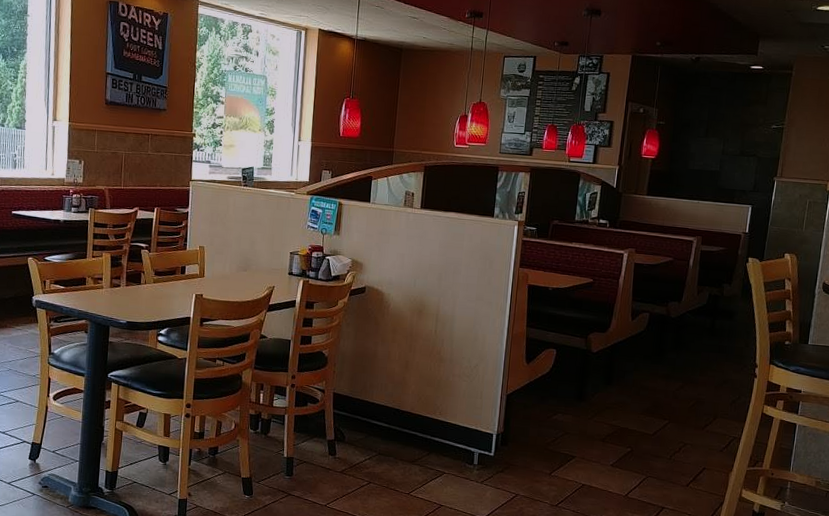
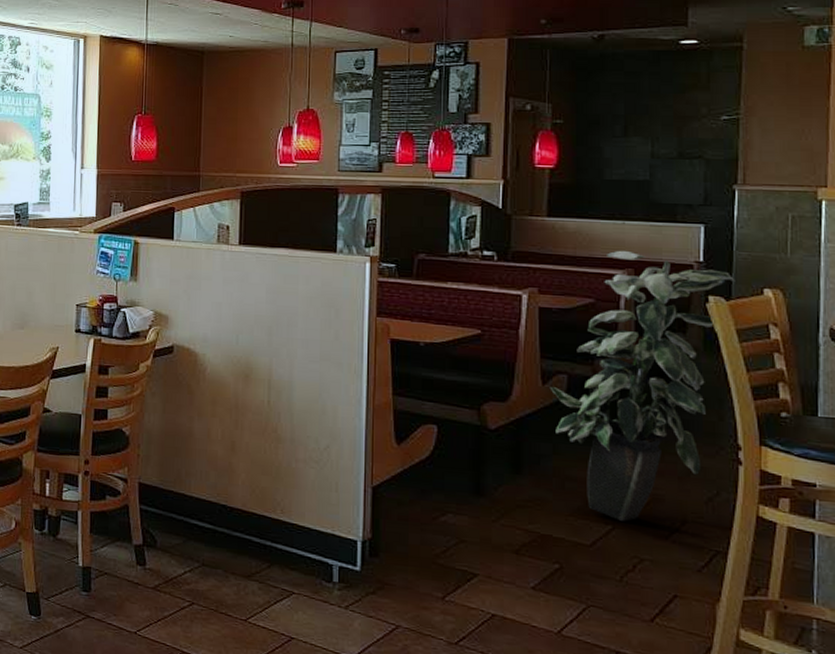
indoor plant: none [636,222,768,418] -> present [549,250,736,521]

